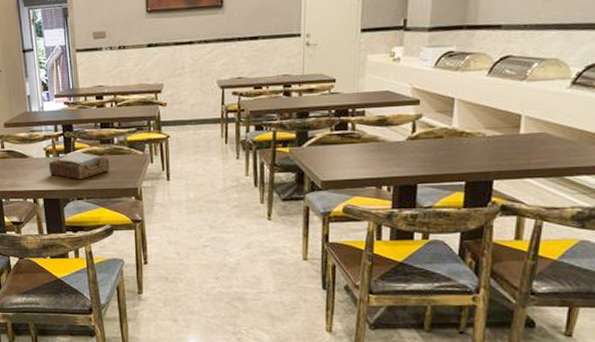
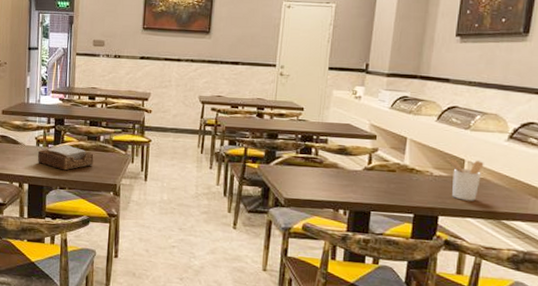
utensil holder: none [501,114,543,160] -> present [447,159,484,201]

